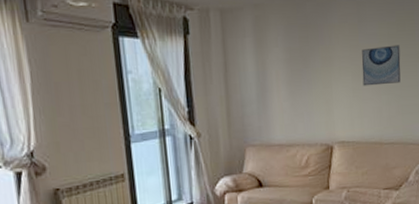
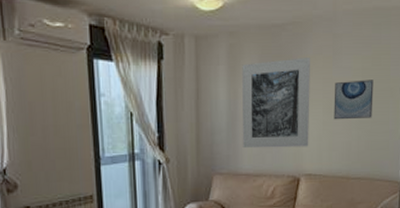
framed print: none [268,26,340,119] -> present [241,58,310,149]

